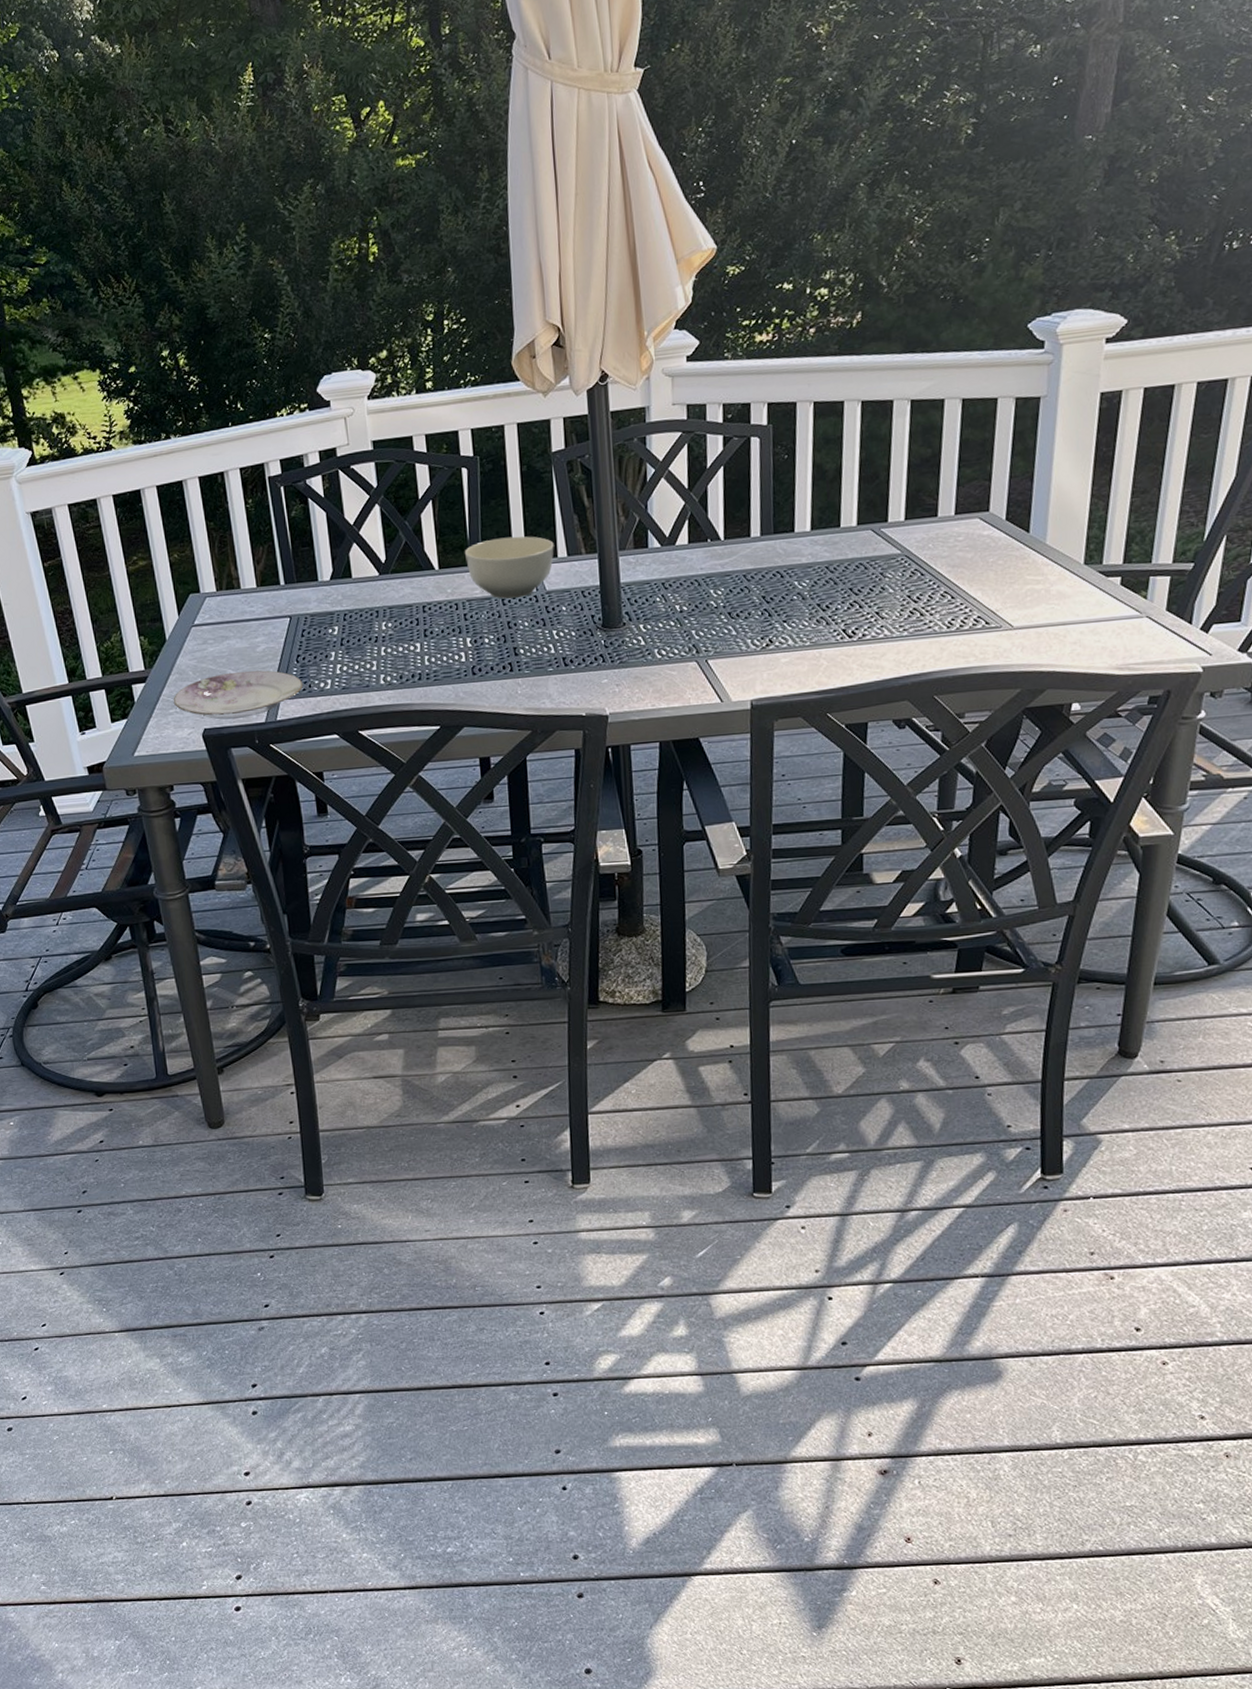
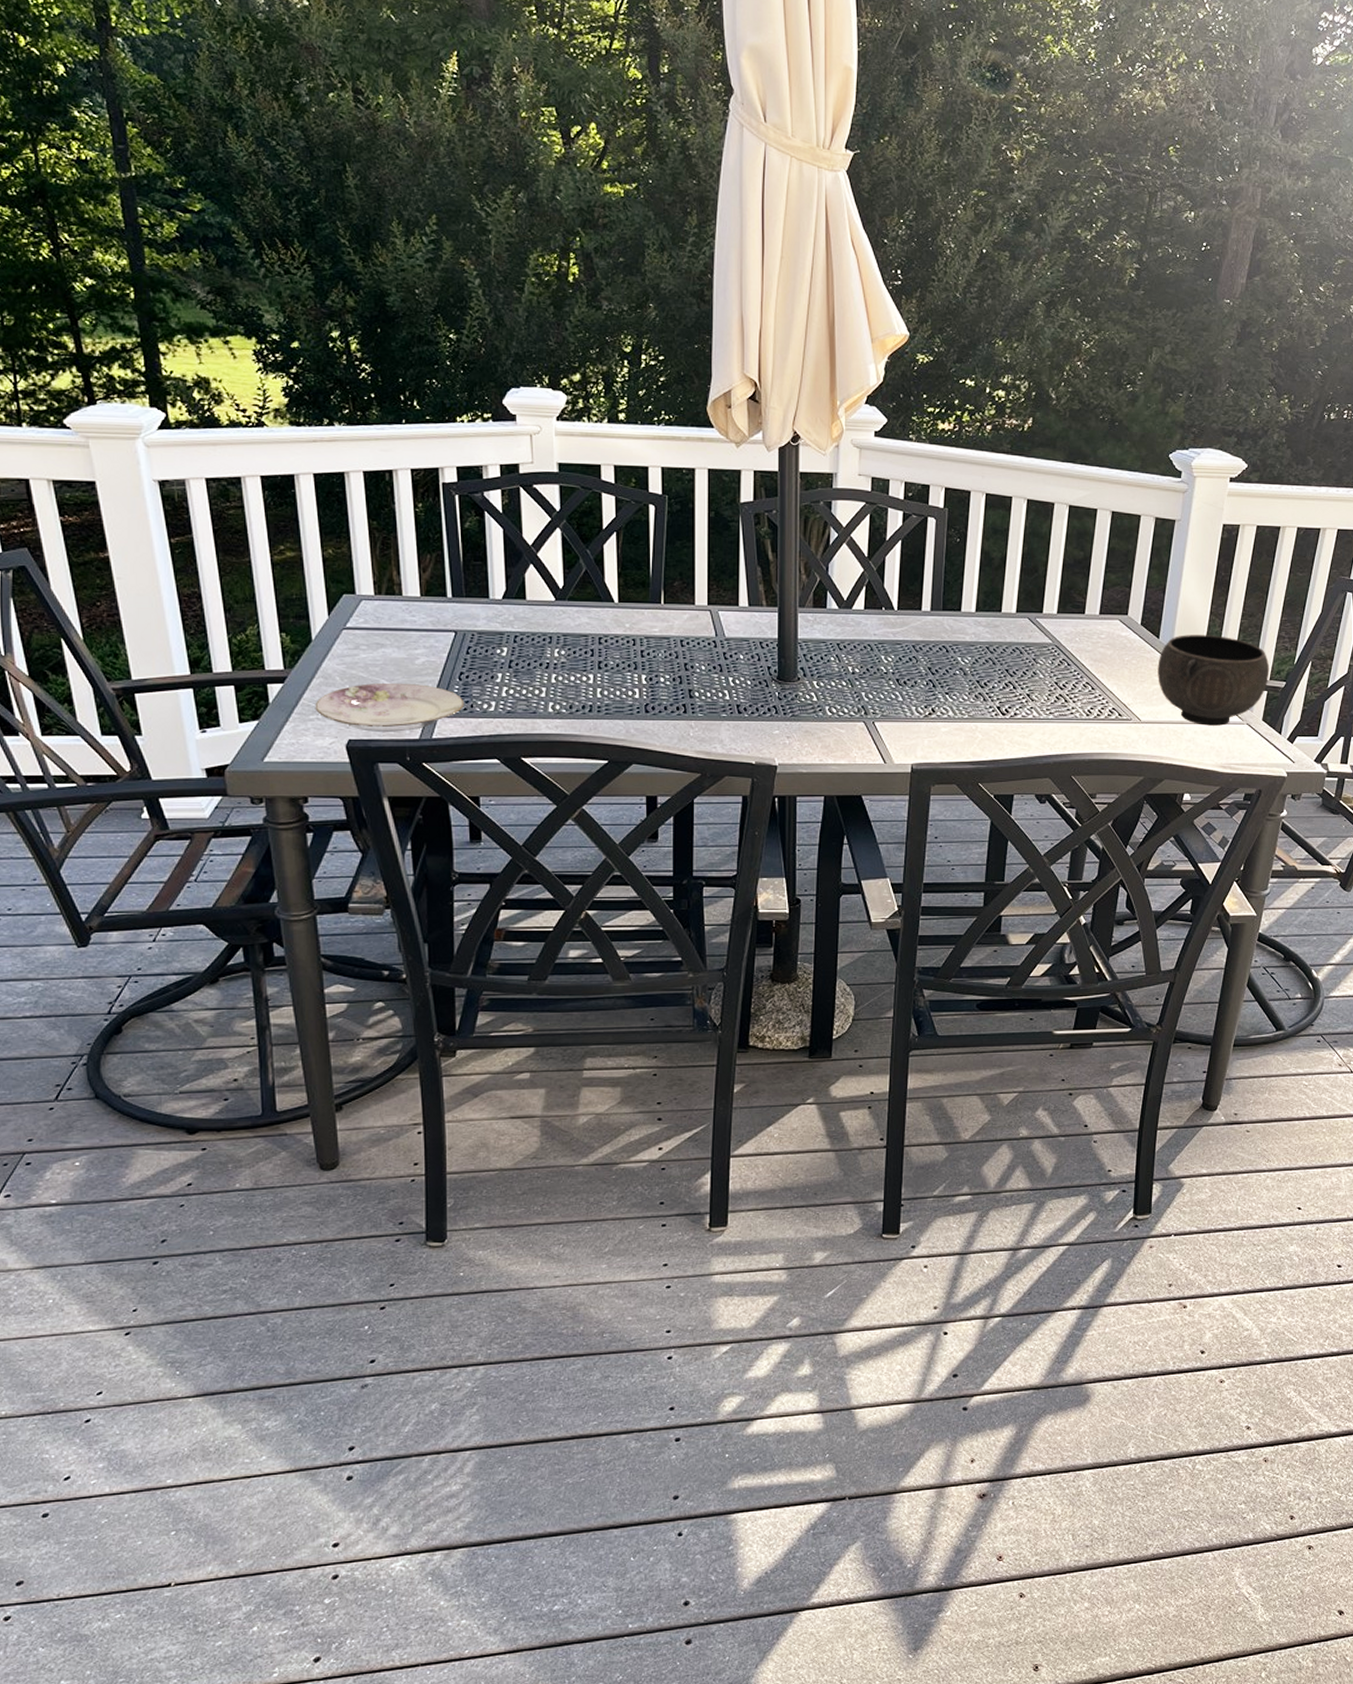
bowl: present [464,536,554,599] -> none [645,579,736,641]
bowl: none [1029,520,1172,624] -> present [1158,635,1270,726]

